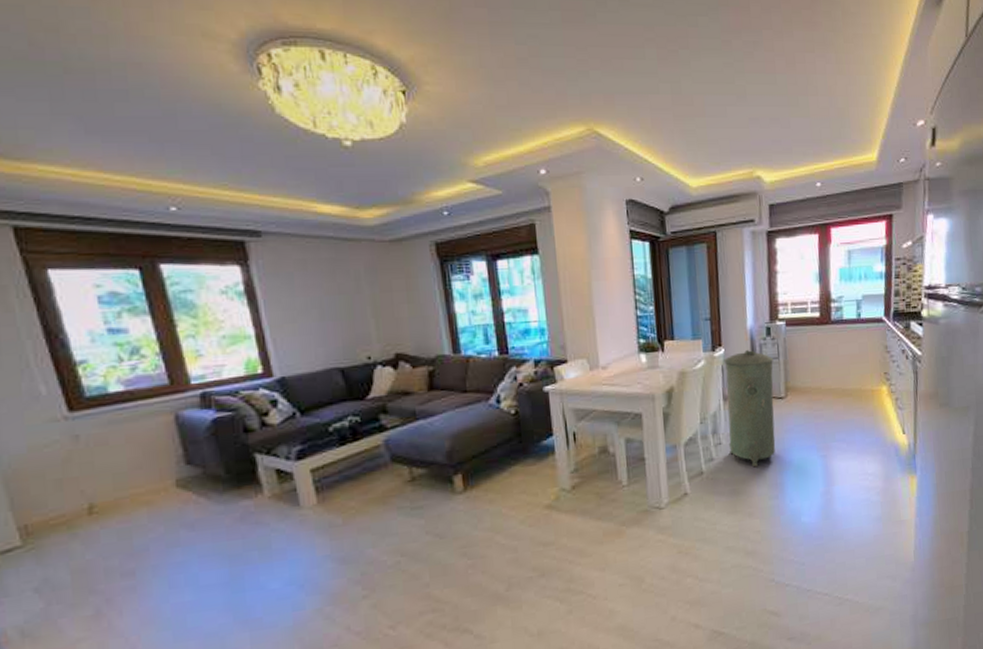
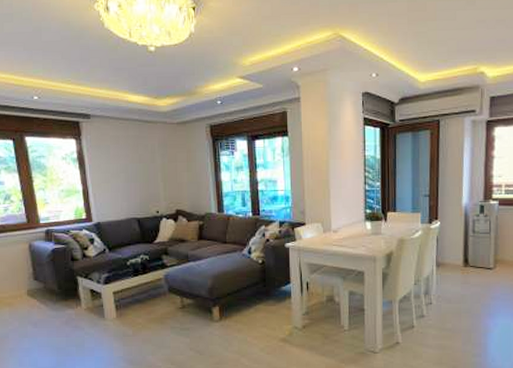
trash can: present [724,350,776,468] -> none [439,224,485,327]

